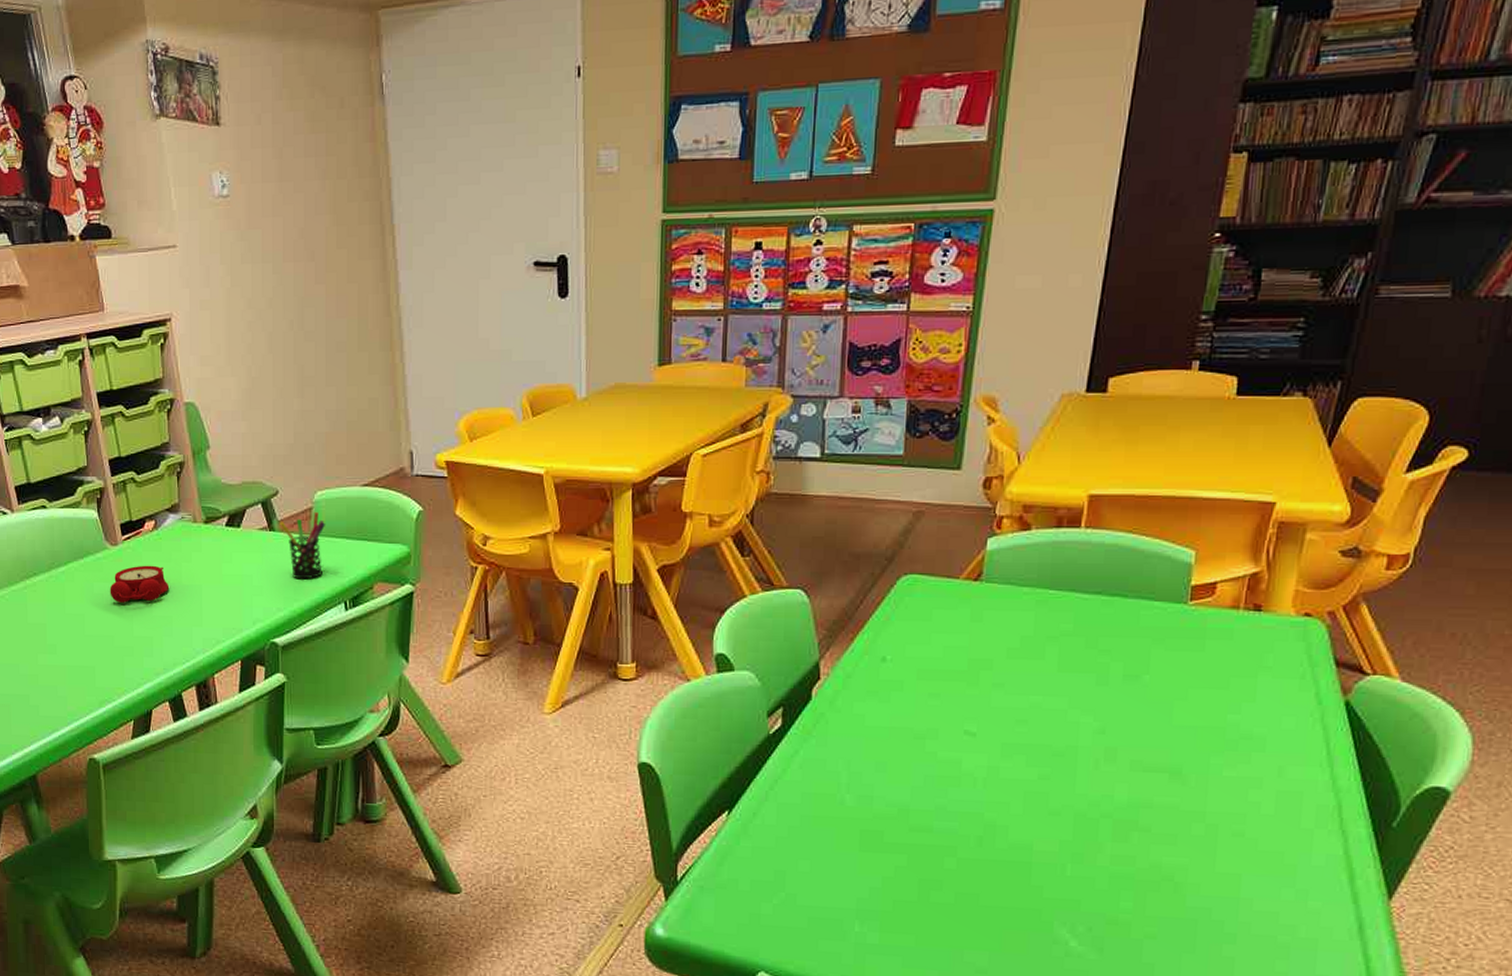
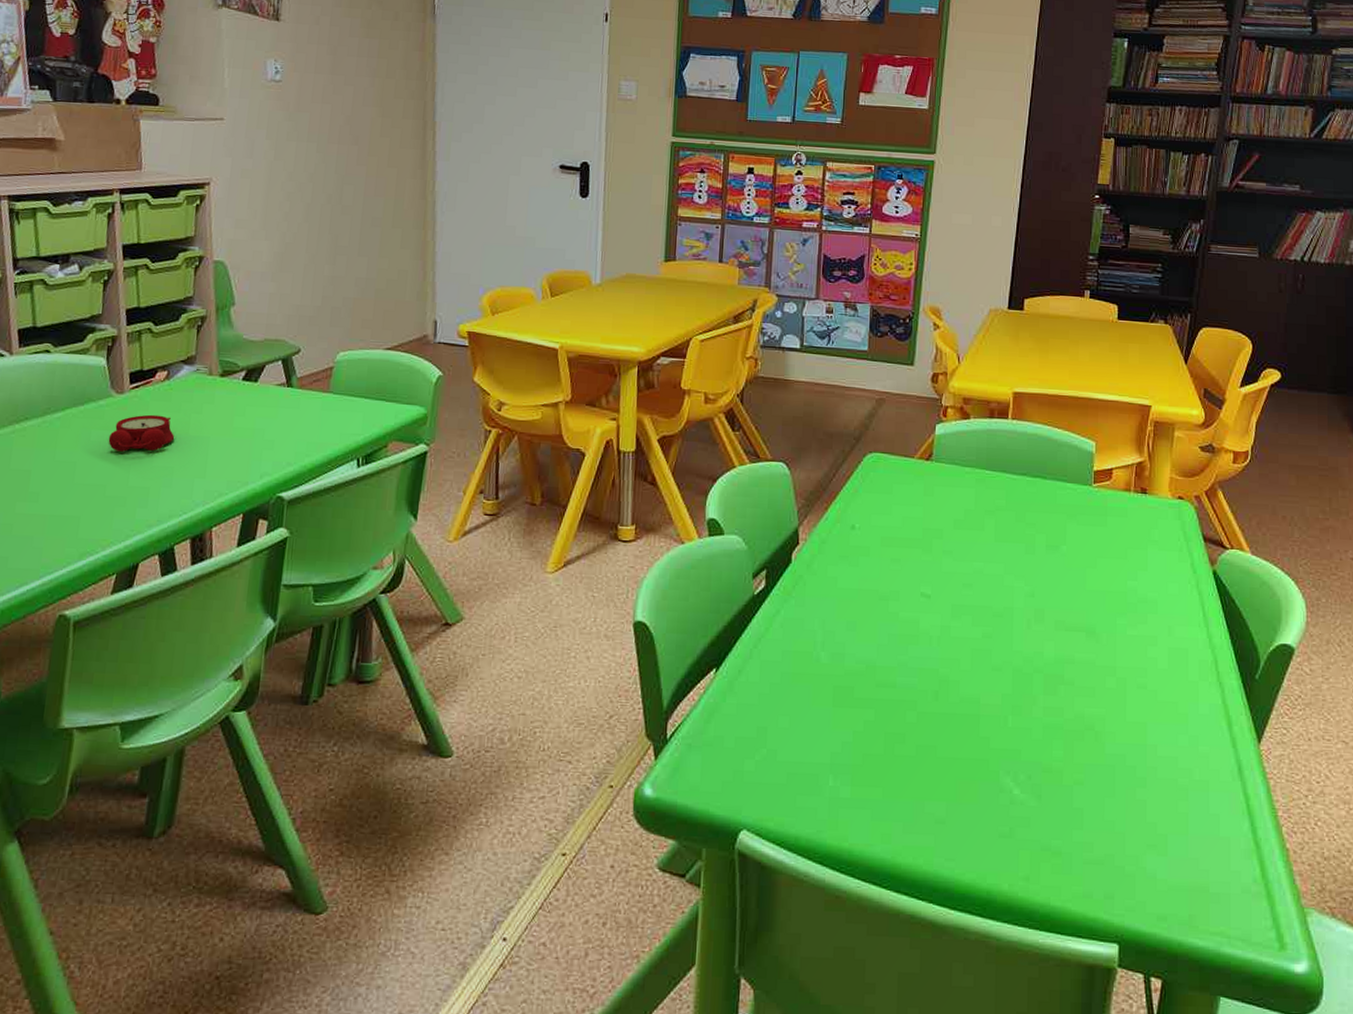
pen holder: present [279,511,325,580] -> none [298,370,345,436]

